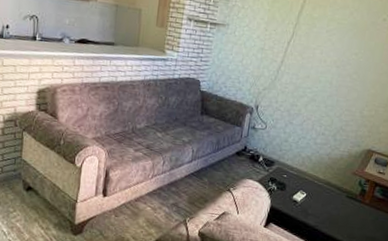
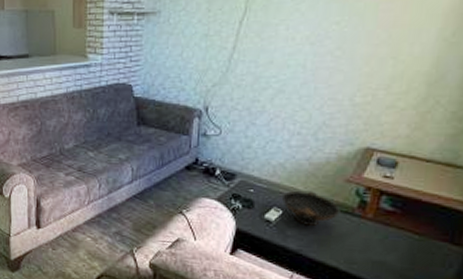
decorative bowl: none [307,178,348,207] -> present [282,191,340,226]

